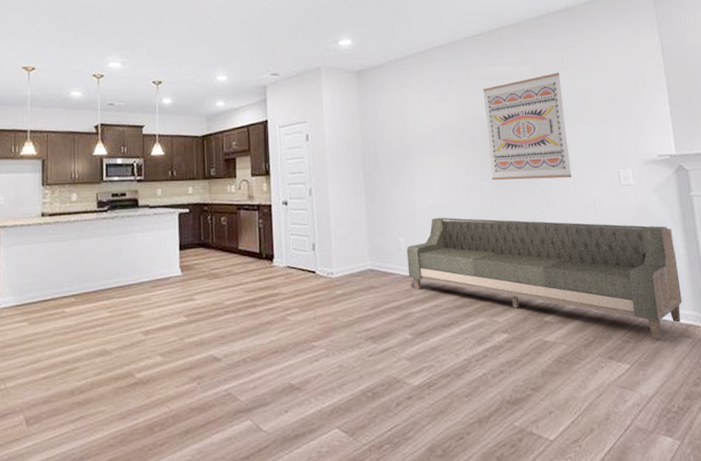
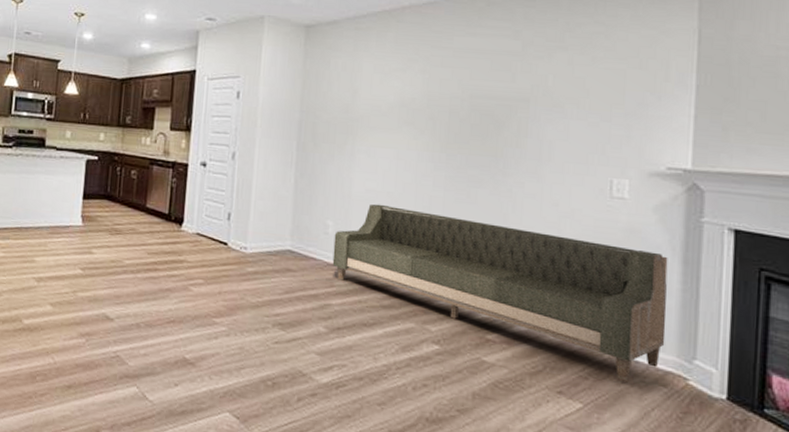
wall art: present [482,73,572,181] -> none [449,53,556,180]

